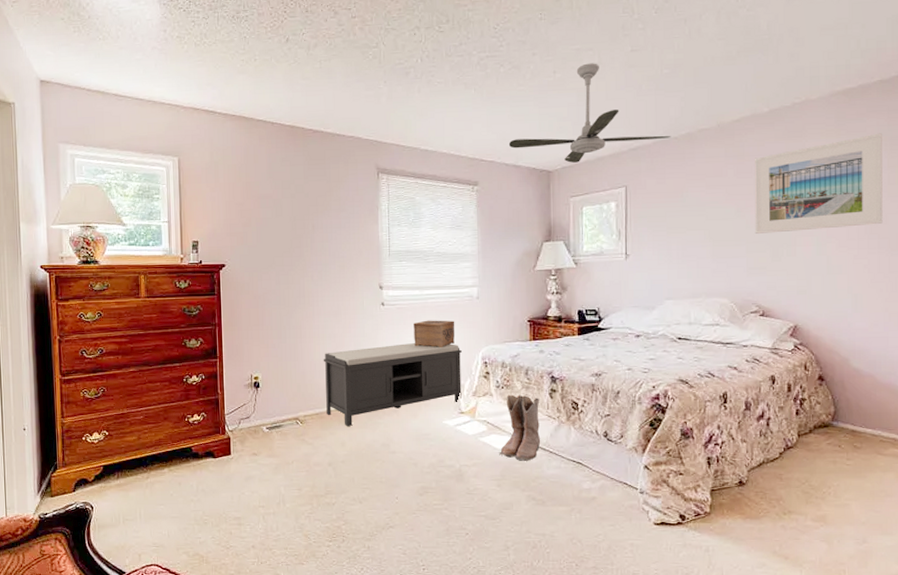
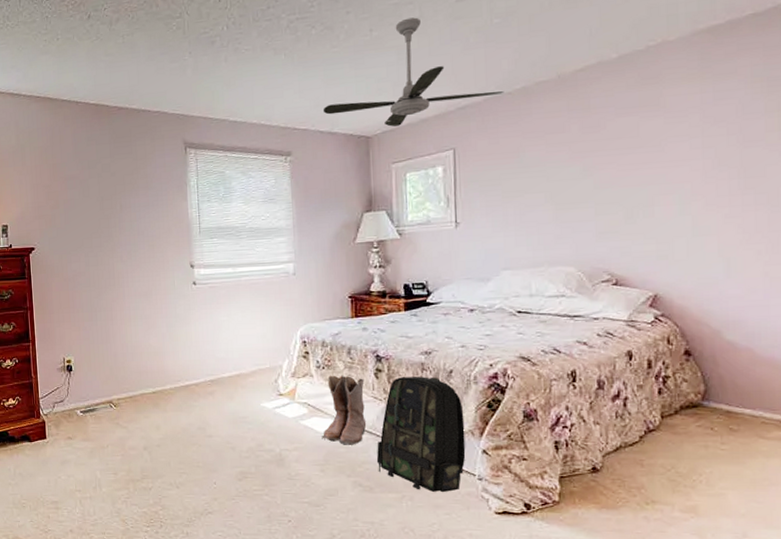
bench: present [323,343,462,426] -> none [135,323,280,409]
decorative box: present [414,320,455,348] -> none [227,298,271,328]
backpack: none [549,397,630,505] -> present [376,377,466,492]
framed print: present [754,133,883,234] -> none [603,73,760,194]

